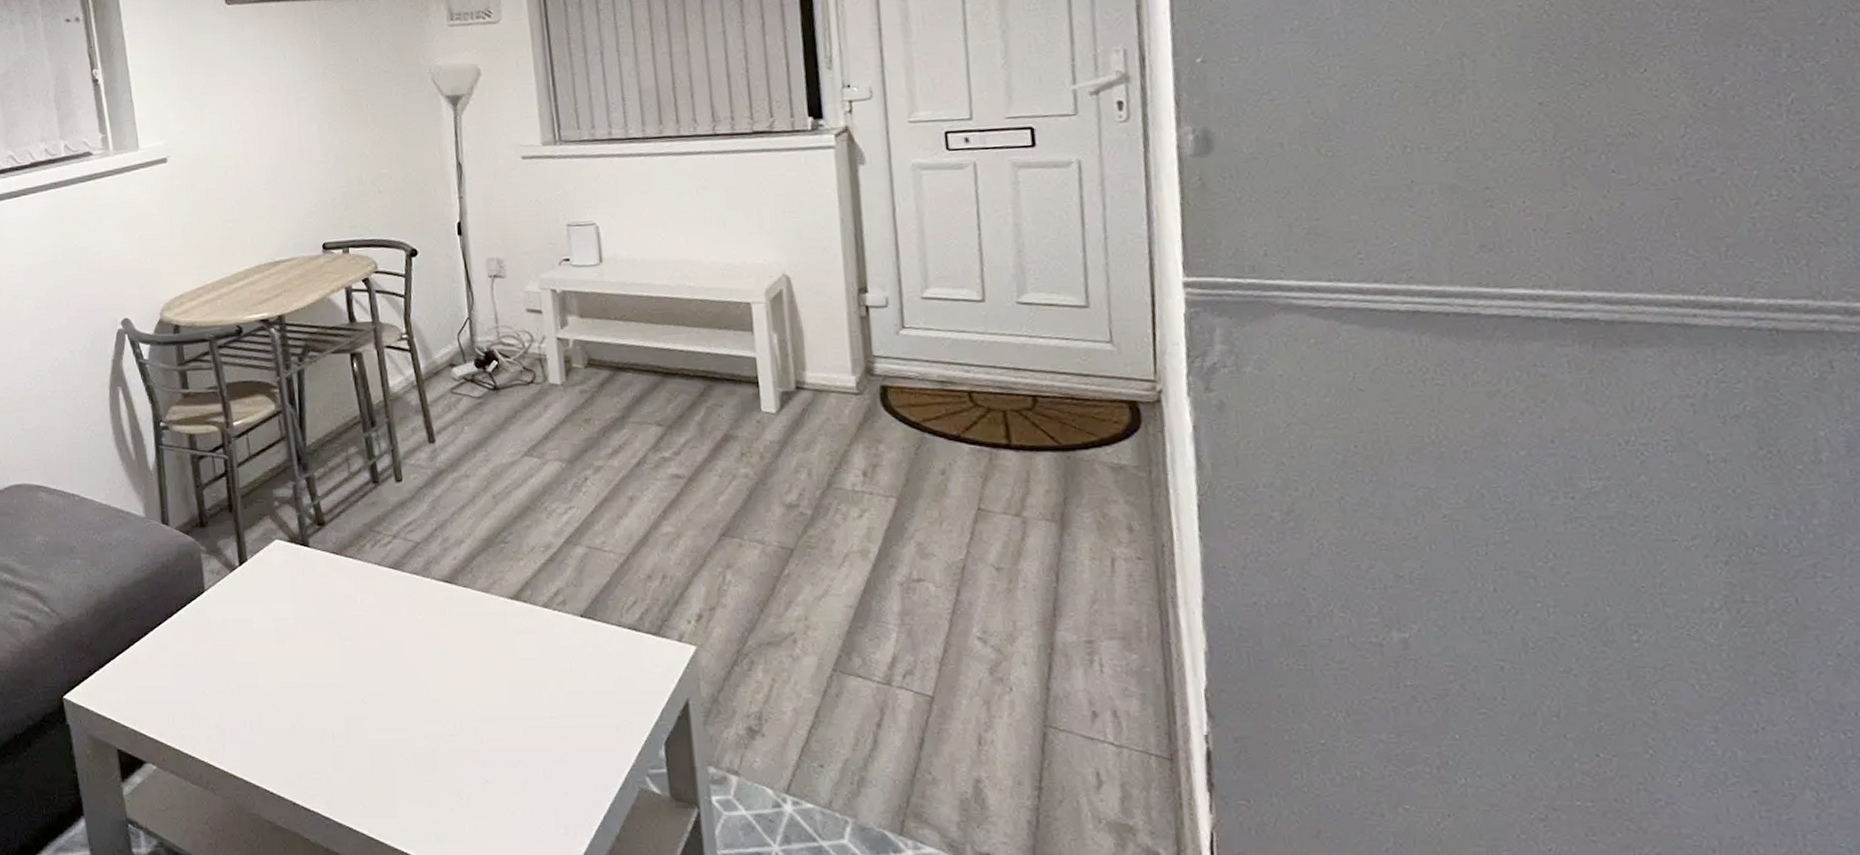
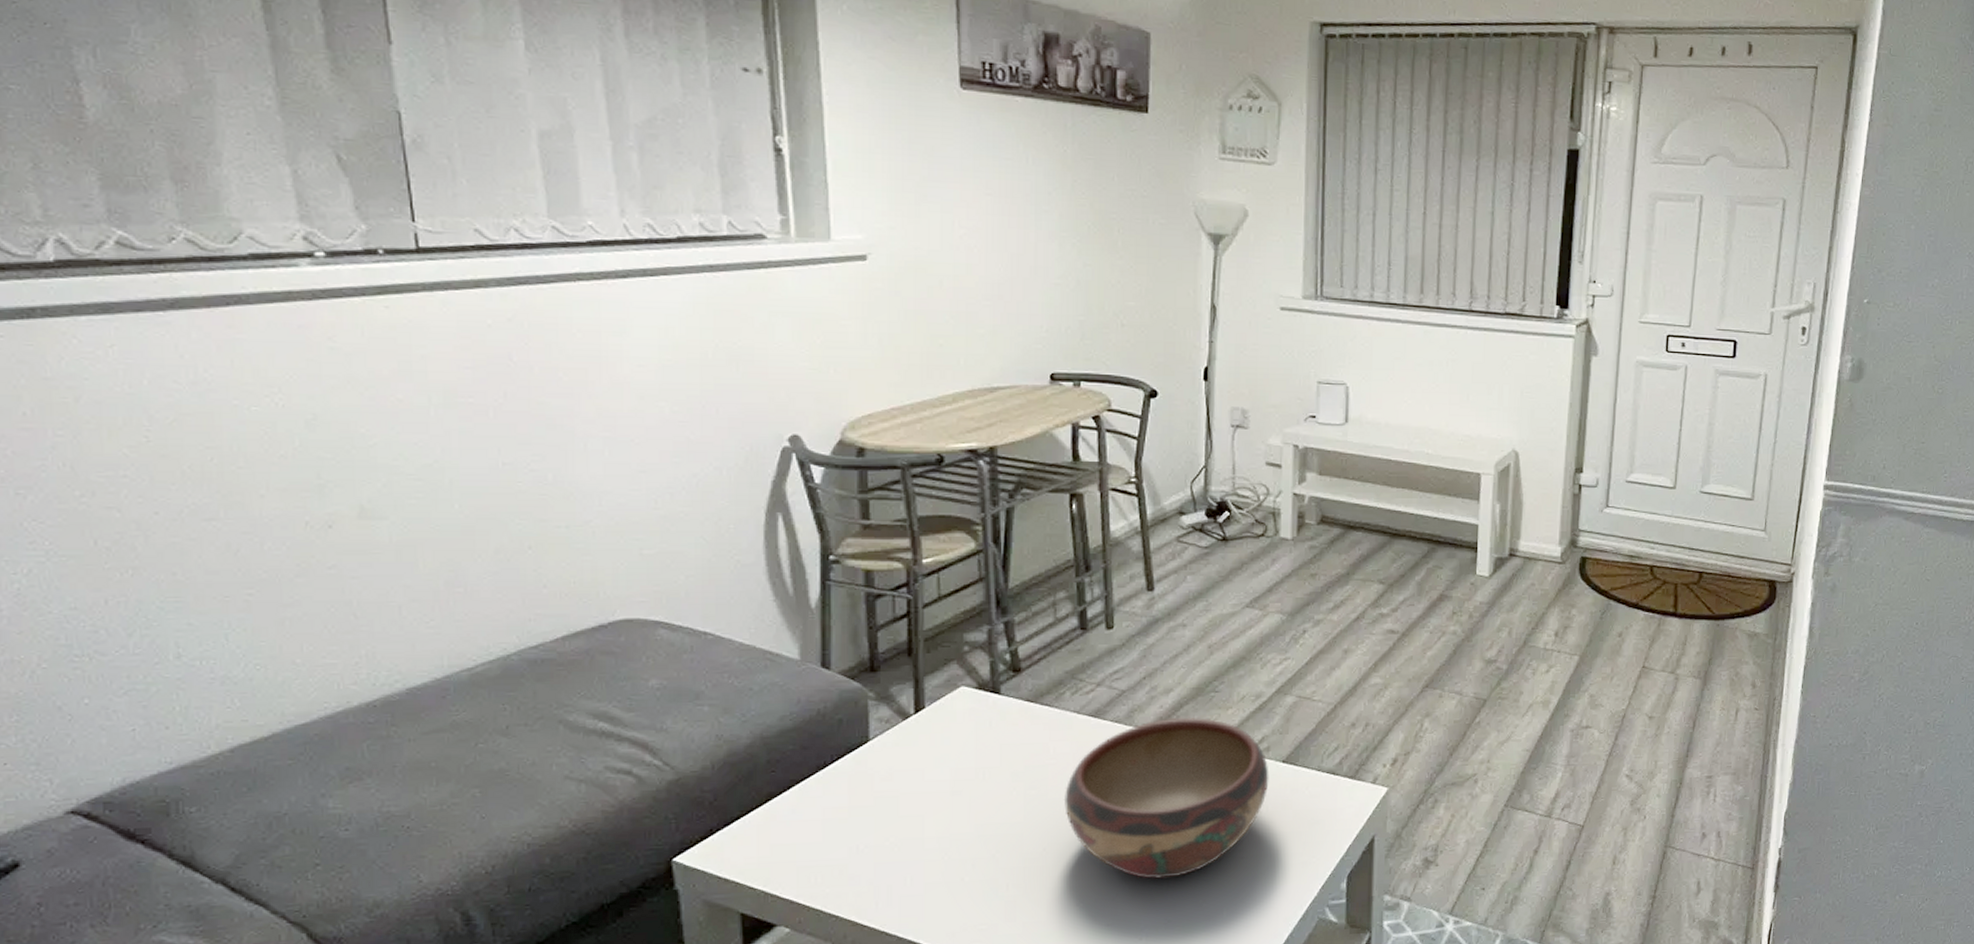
decorative bowl: none [374,569,570,737] -> present [1063,717,1269,880]

